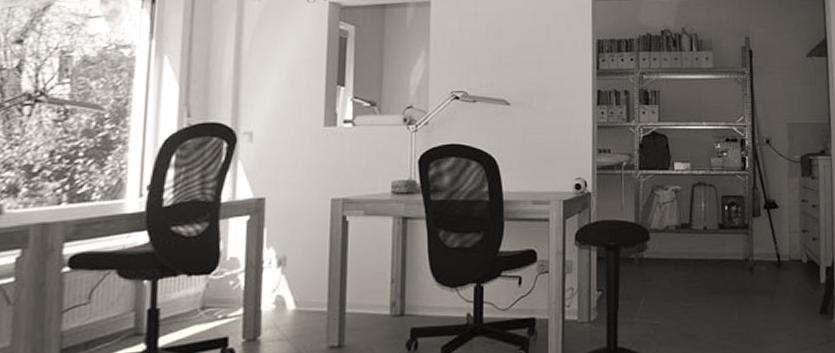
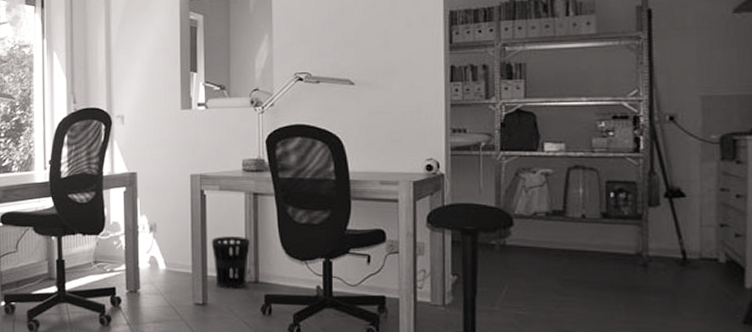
wastebasket: none [352,266,396,326] -> present [211,236,250,289]

